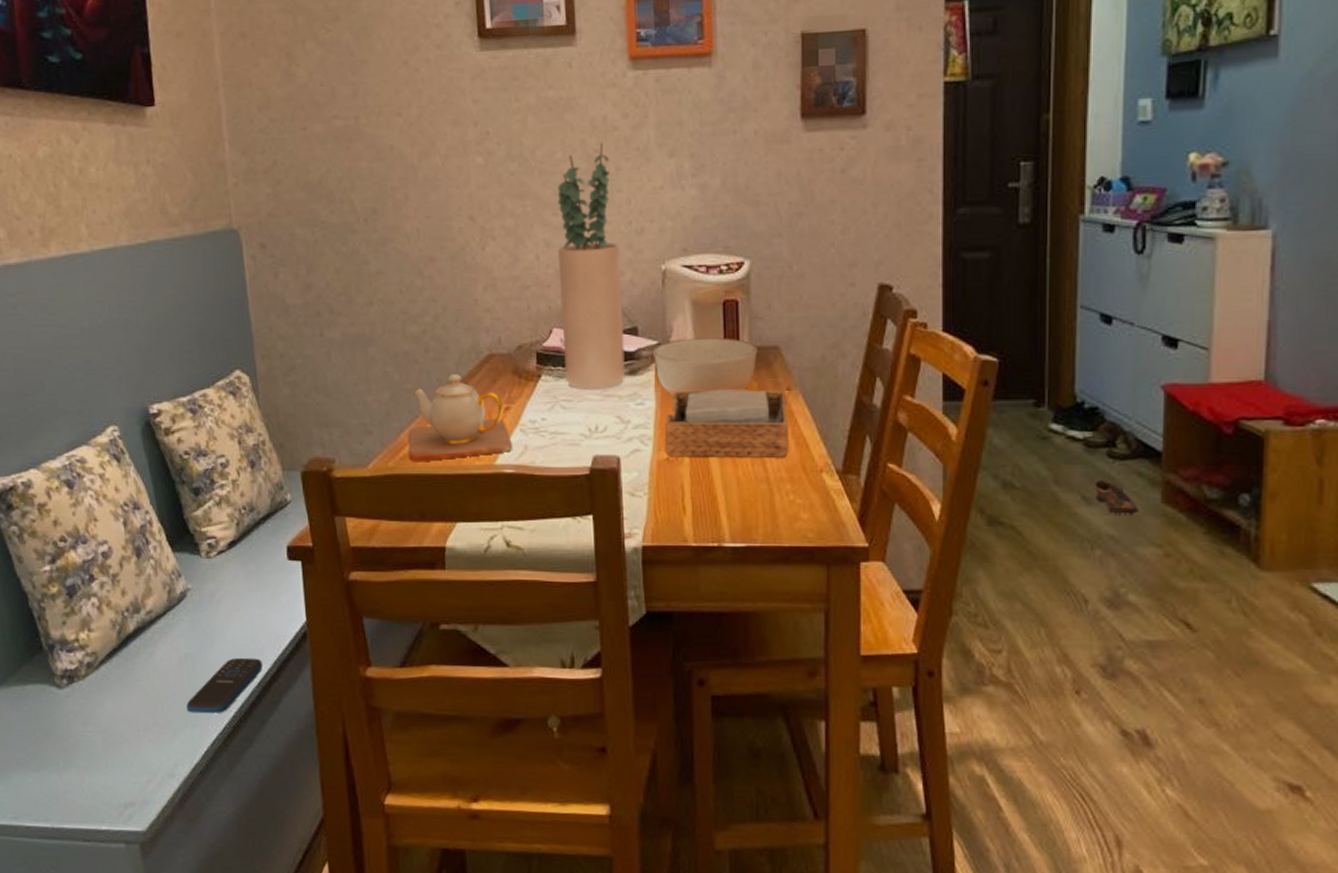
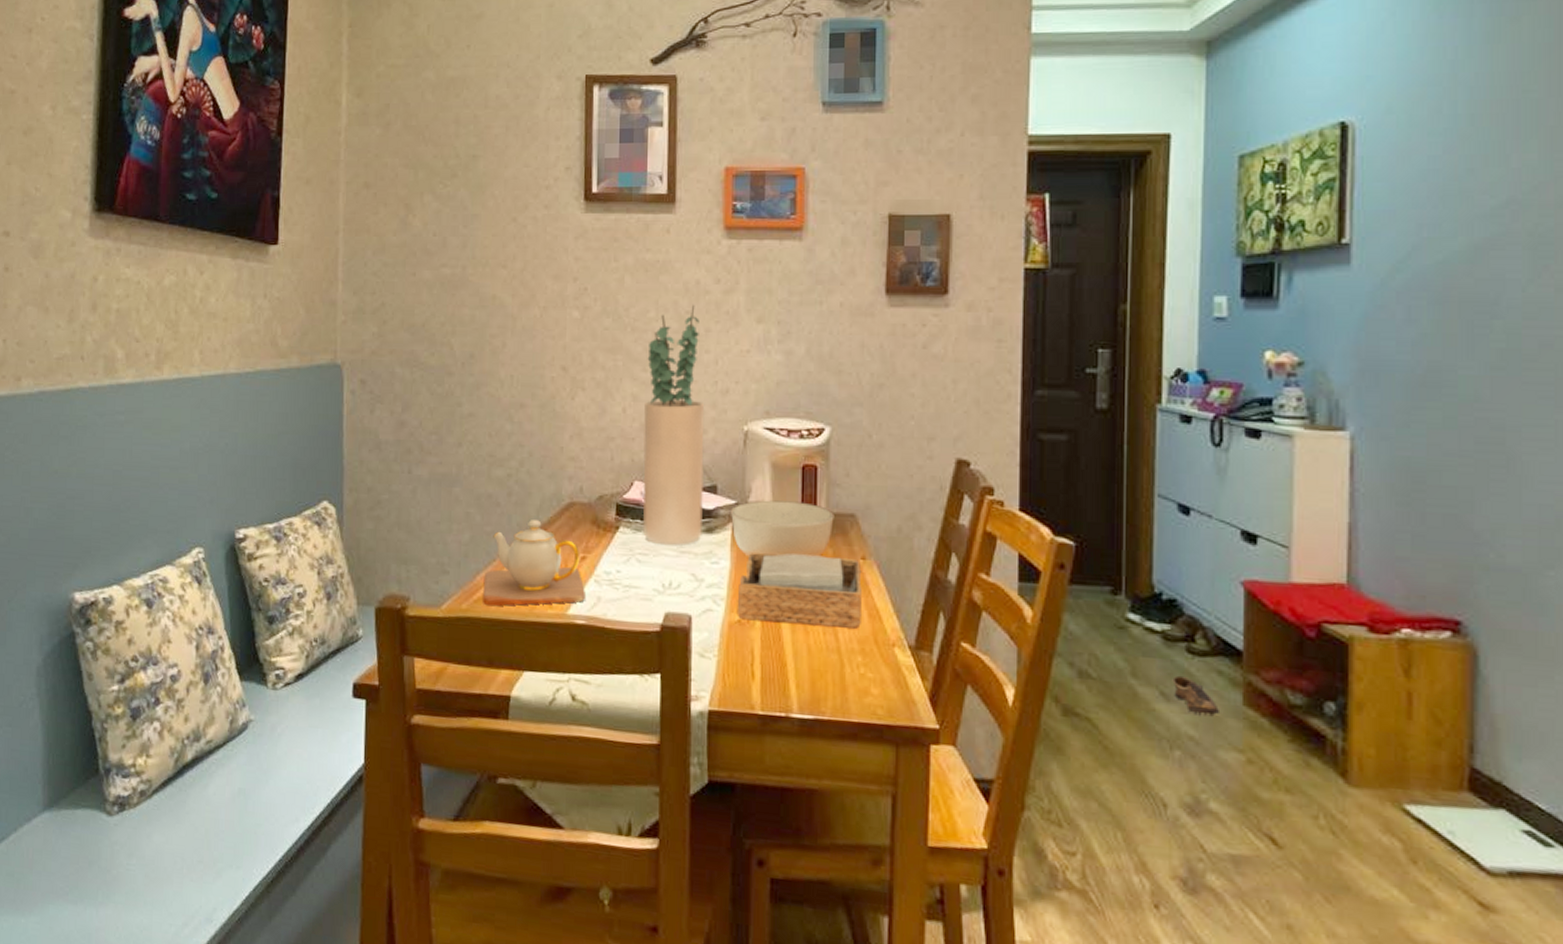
mobile phone: present [186,657,263,714] -> none [233,797,315,857]

